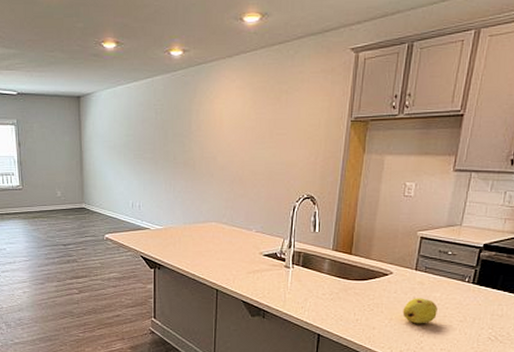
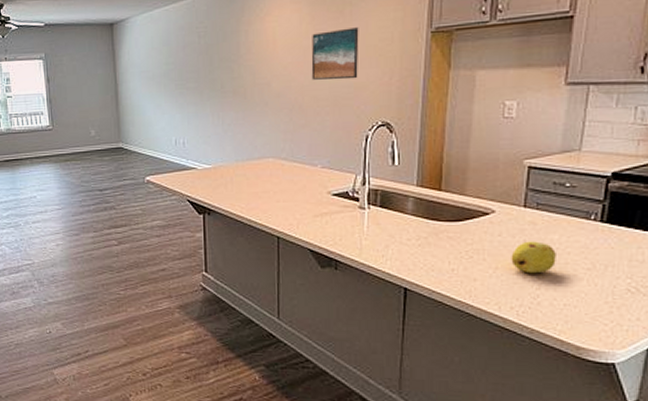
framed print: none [251,113,292,158] -> present [311,27,359,80]

